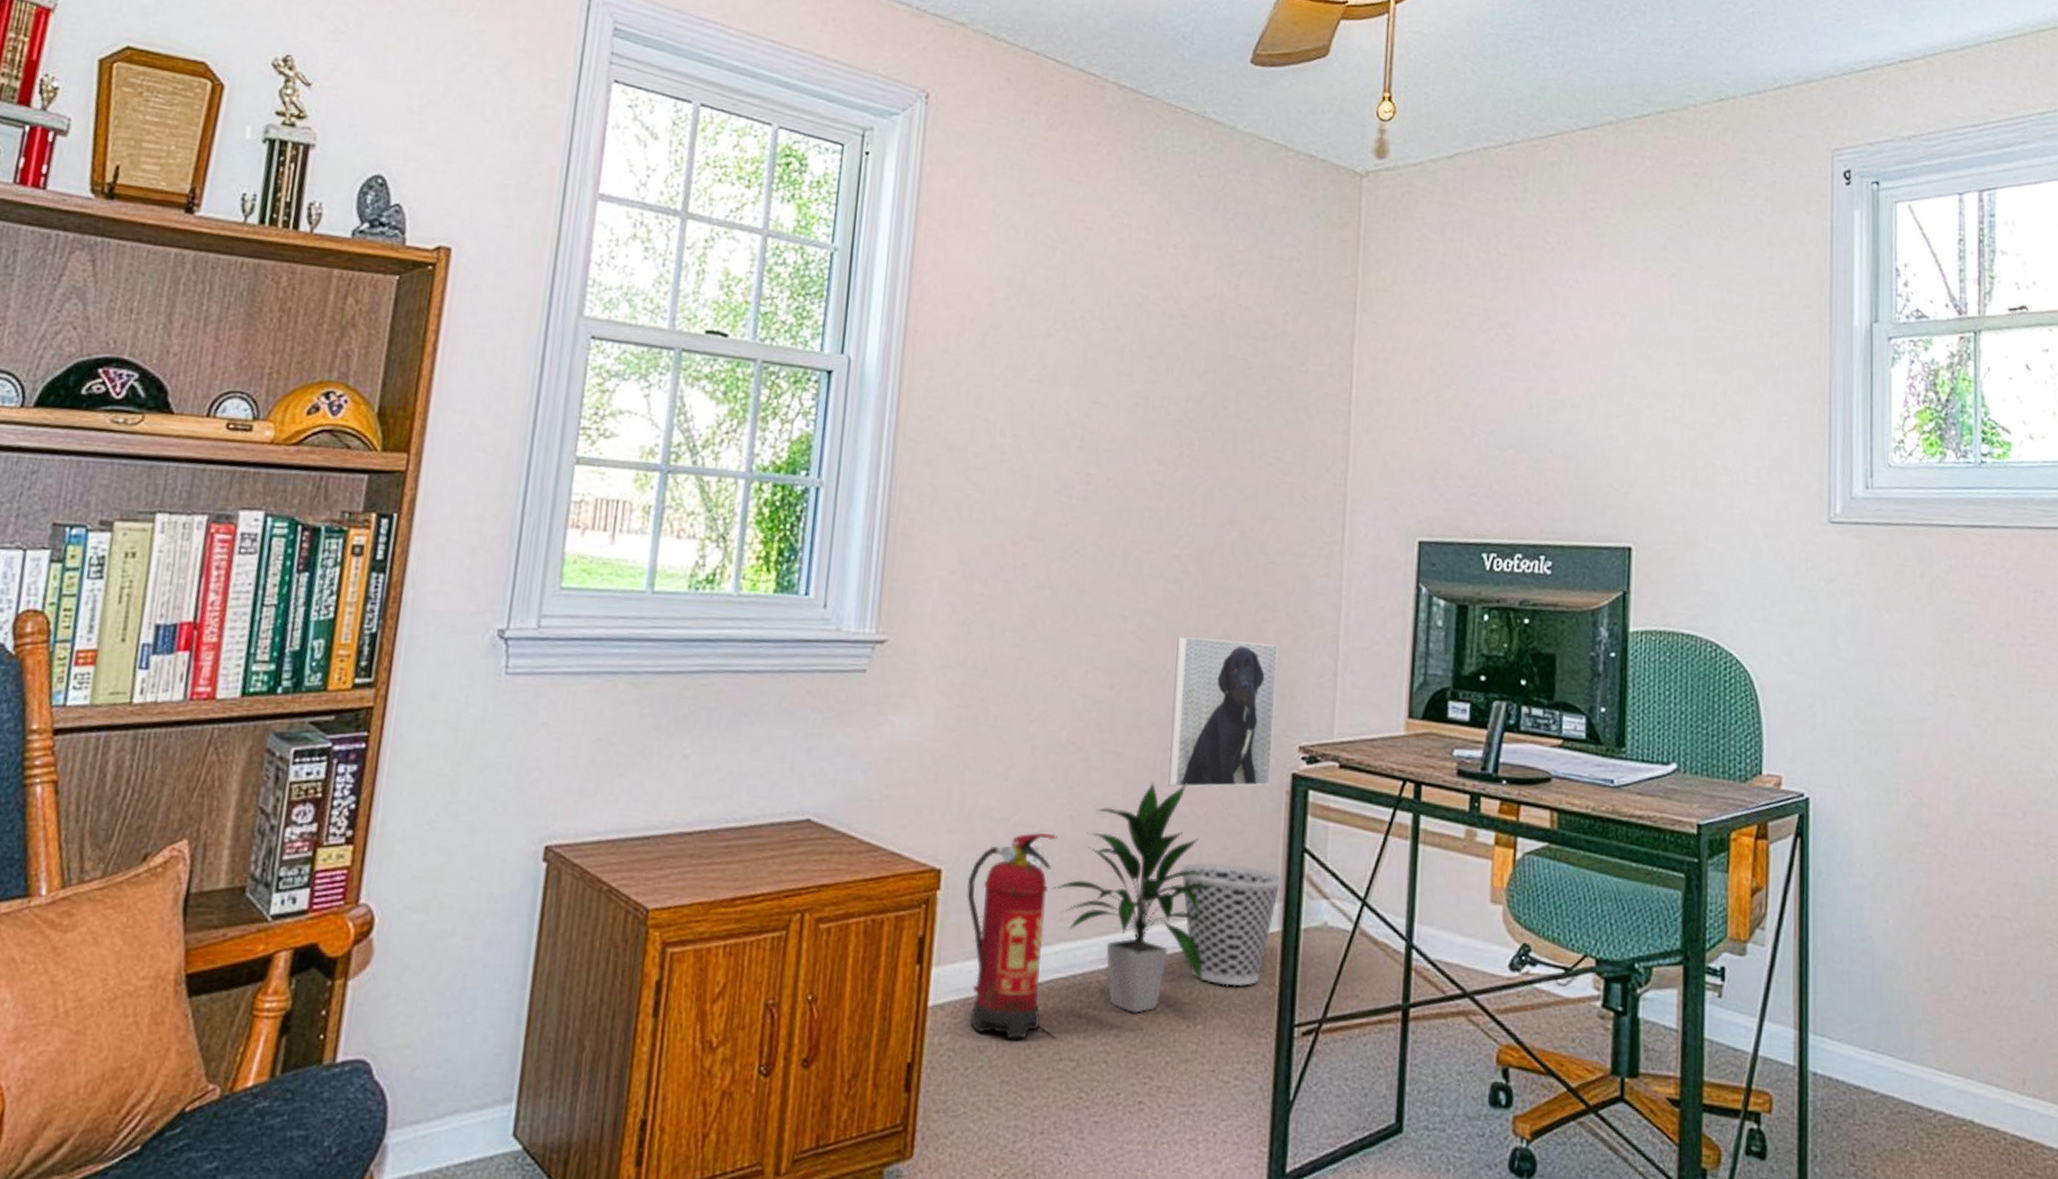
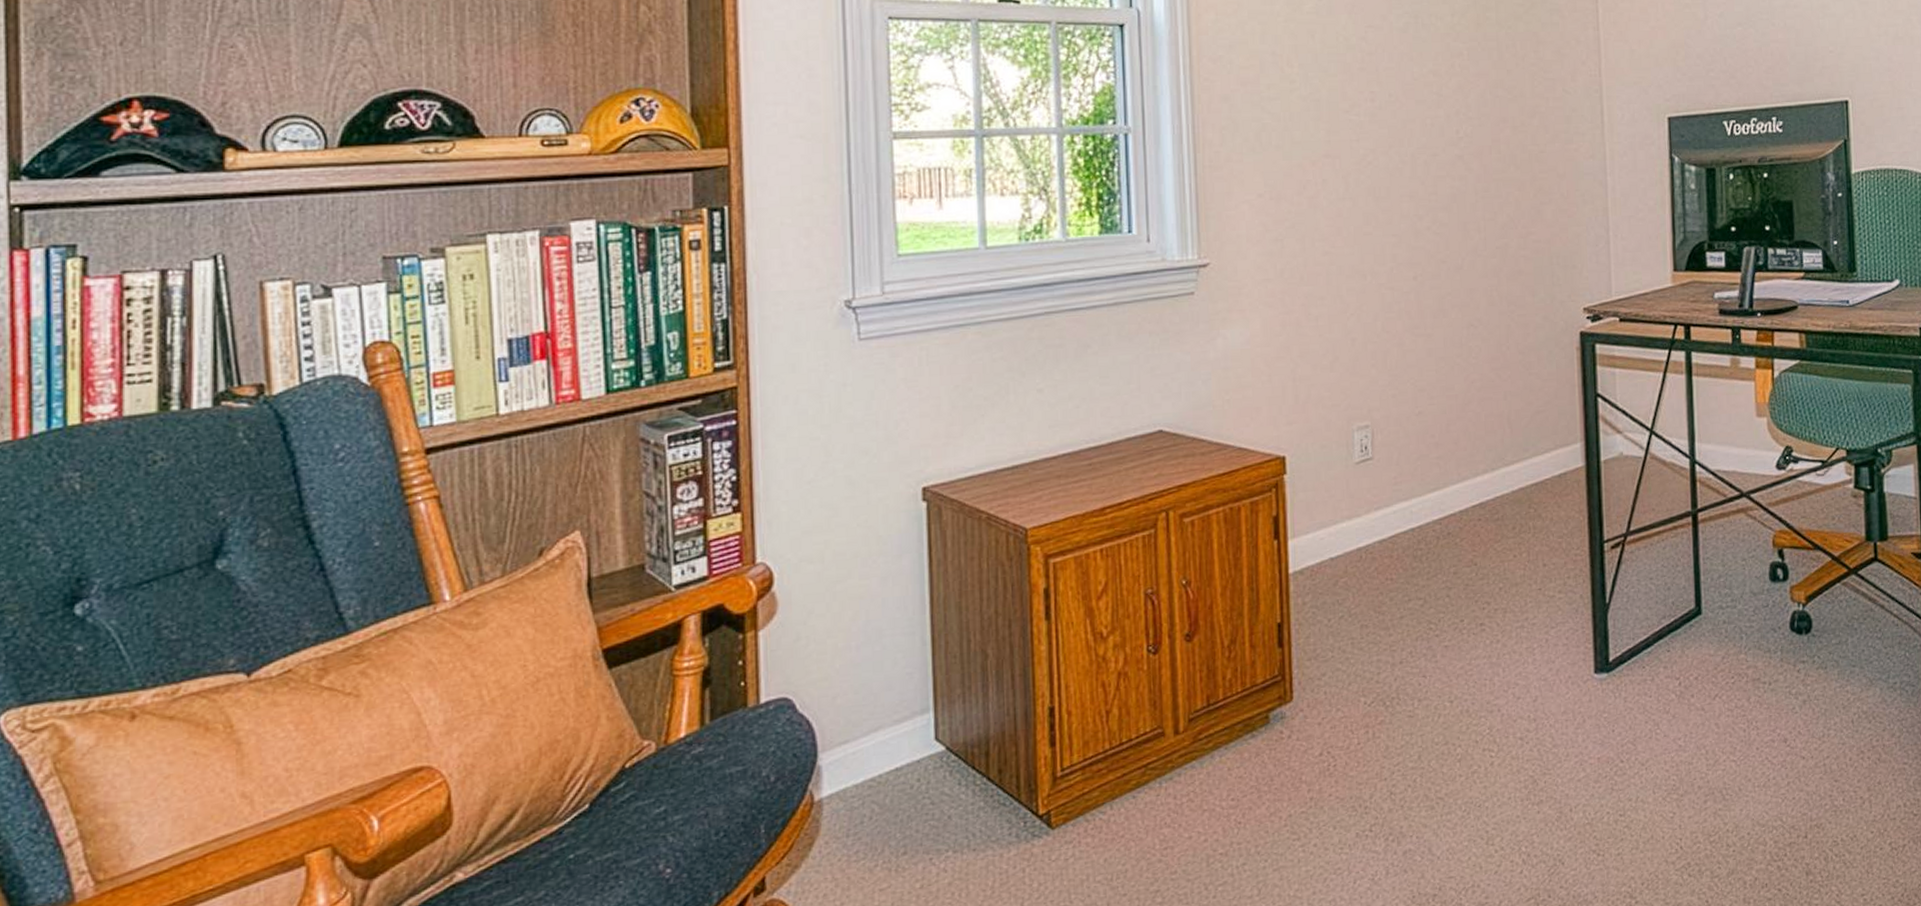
fire extinguisher: present [967,832,1059,1040] -> none [1310,412,1388,590]
indoor plant: present [1052,782,1219,1013] -> none [1384,353,1528,552]
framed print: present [1168,636,1278,788] -> none [1468,223,1563,358]
wastebasket: present [1179,862,1282,987] -> none [1493,415,1581,518]

